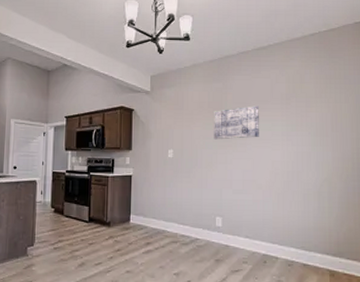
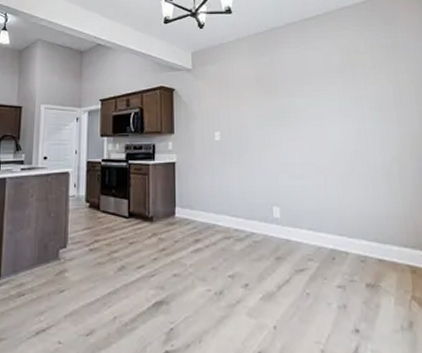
wall art: present [214,106,259,140] -> none [263,80,315,119]

